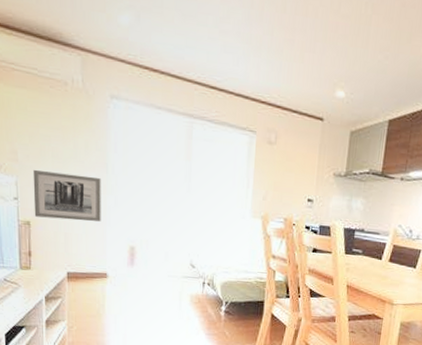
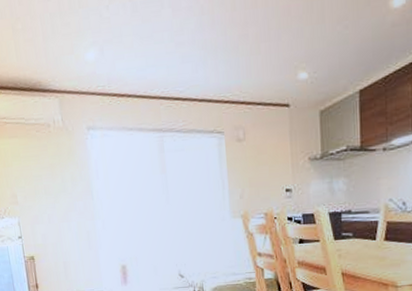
wall art: present [32,170,101,222] -> none [31,205,93,251]

